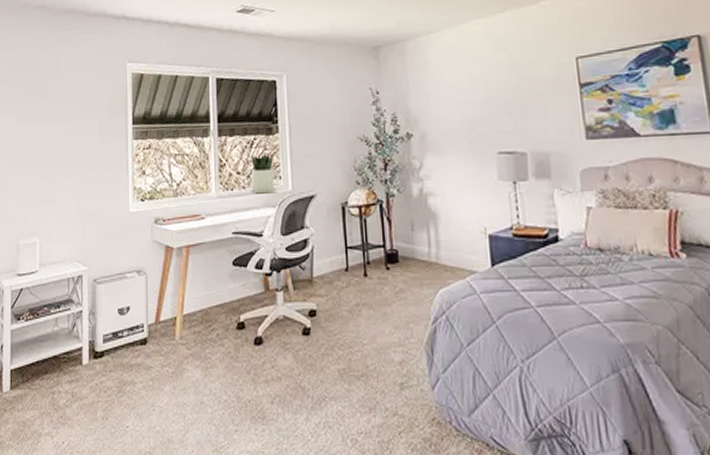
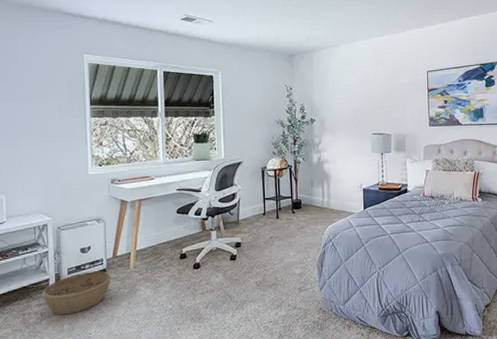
basket: none [74,341,153,398] -> present [42,271,111,315]

